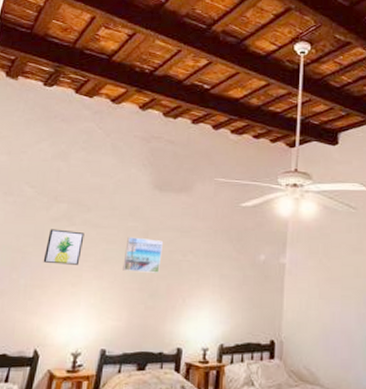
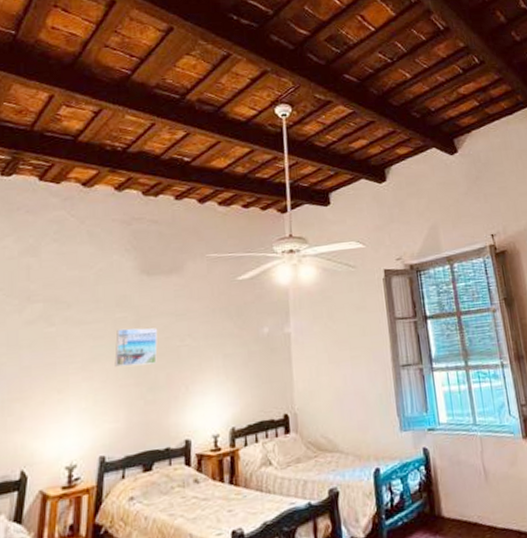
wall art: present [43,229,84,265] -> none [21,332,67,372]

